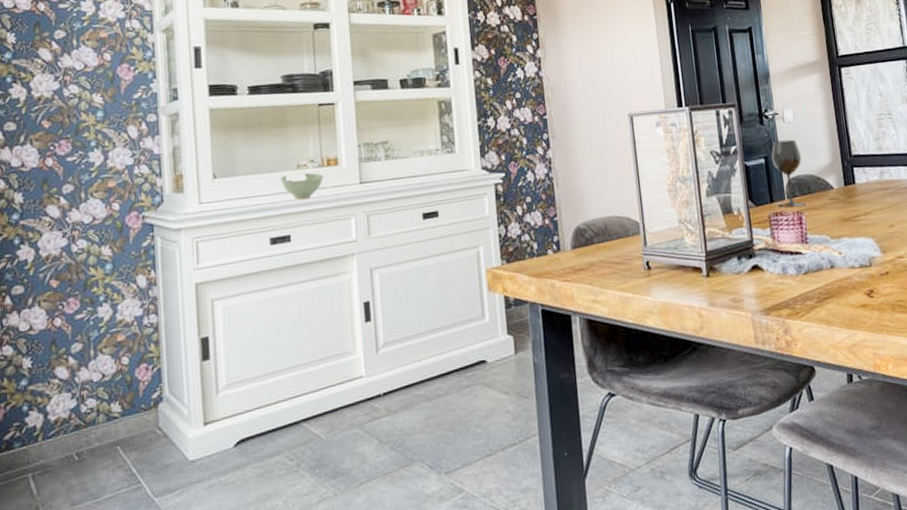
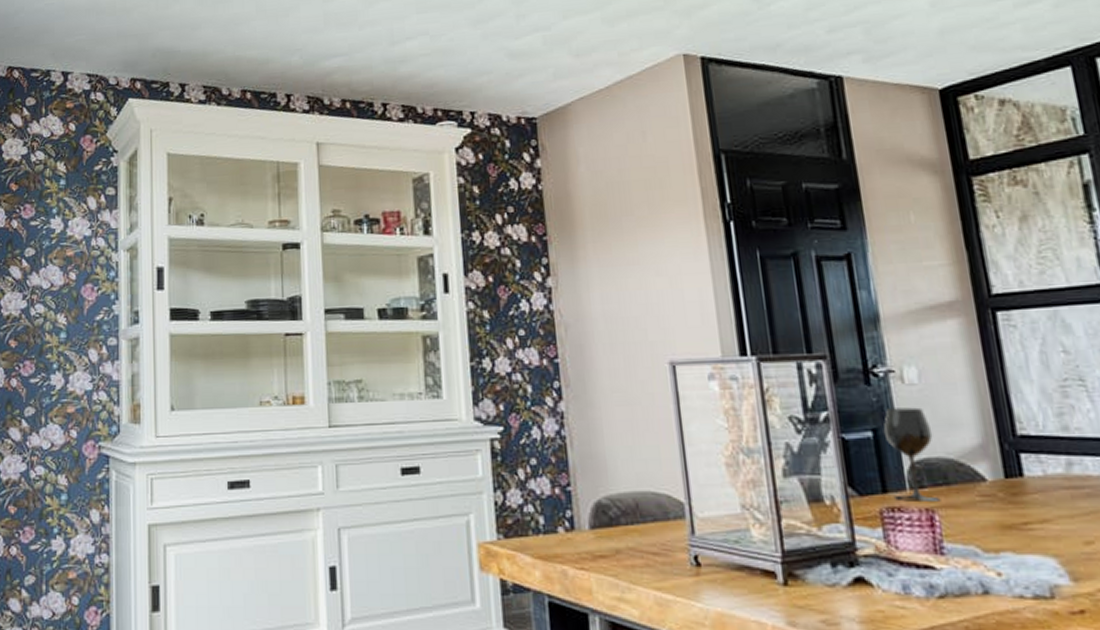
bowl: present [281,172,324,200] -> none [241,410,289,441]

